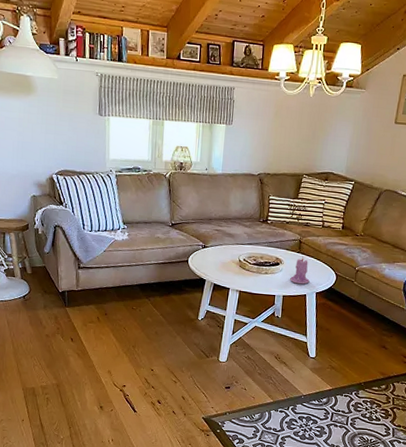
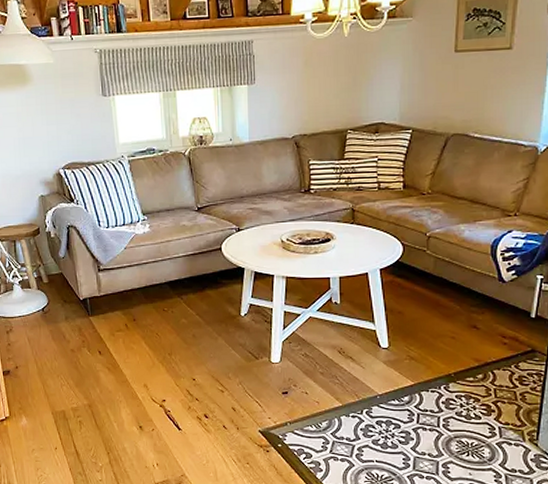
candle: present [290,257,310,284] -> none [346,228,370,261]

